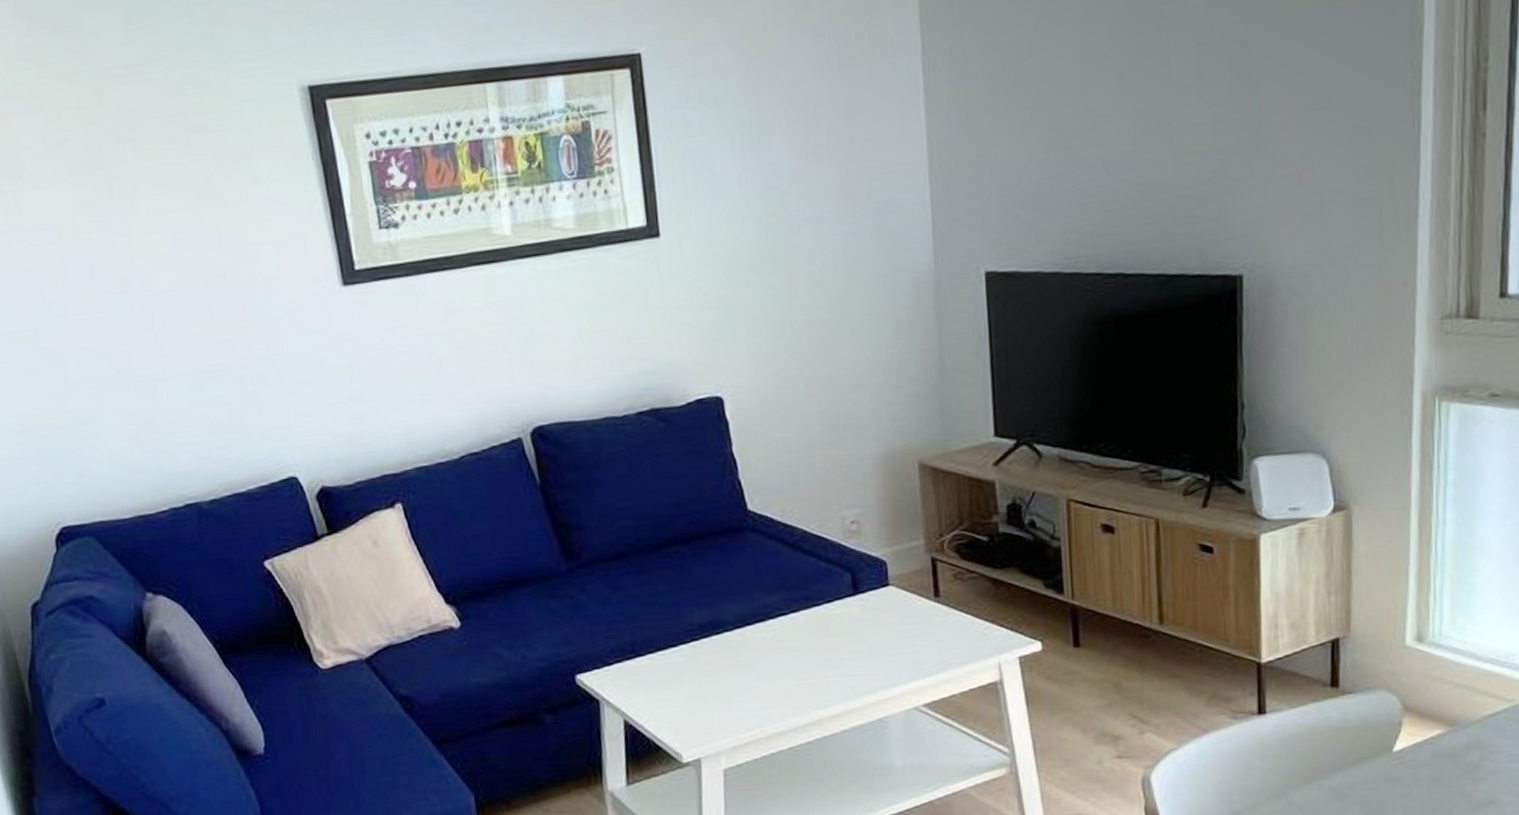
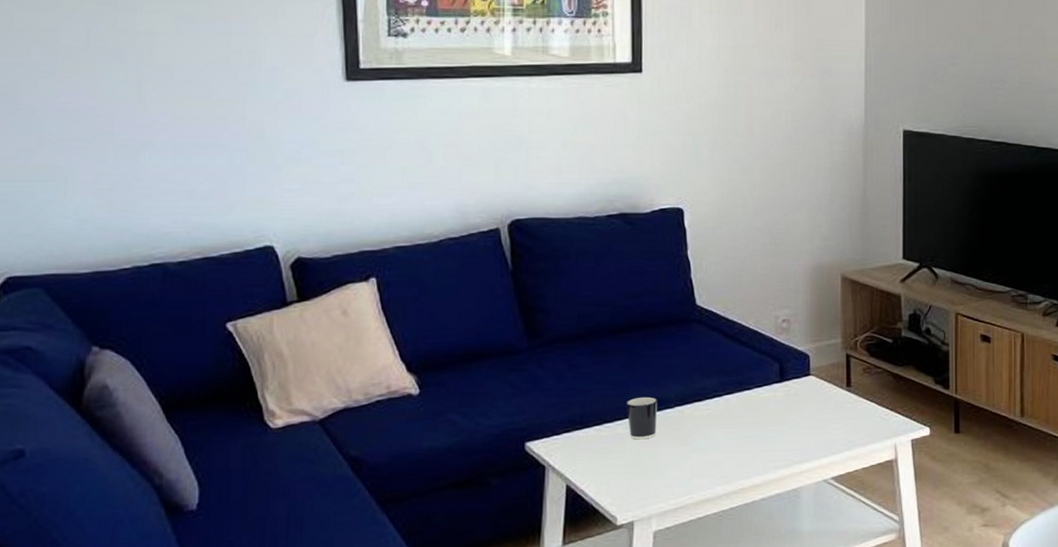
mug: none [679,619,717,668] -> present [626,396,658,440]

